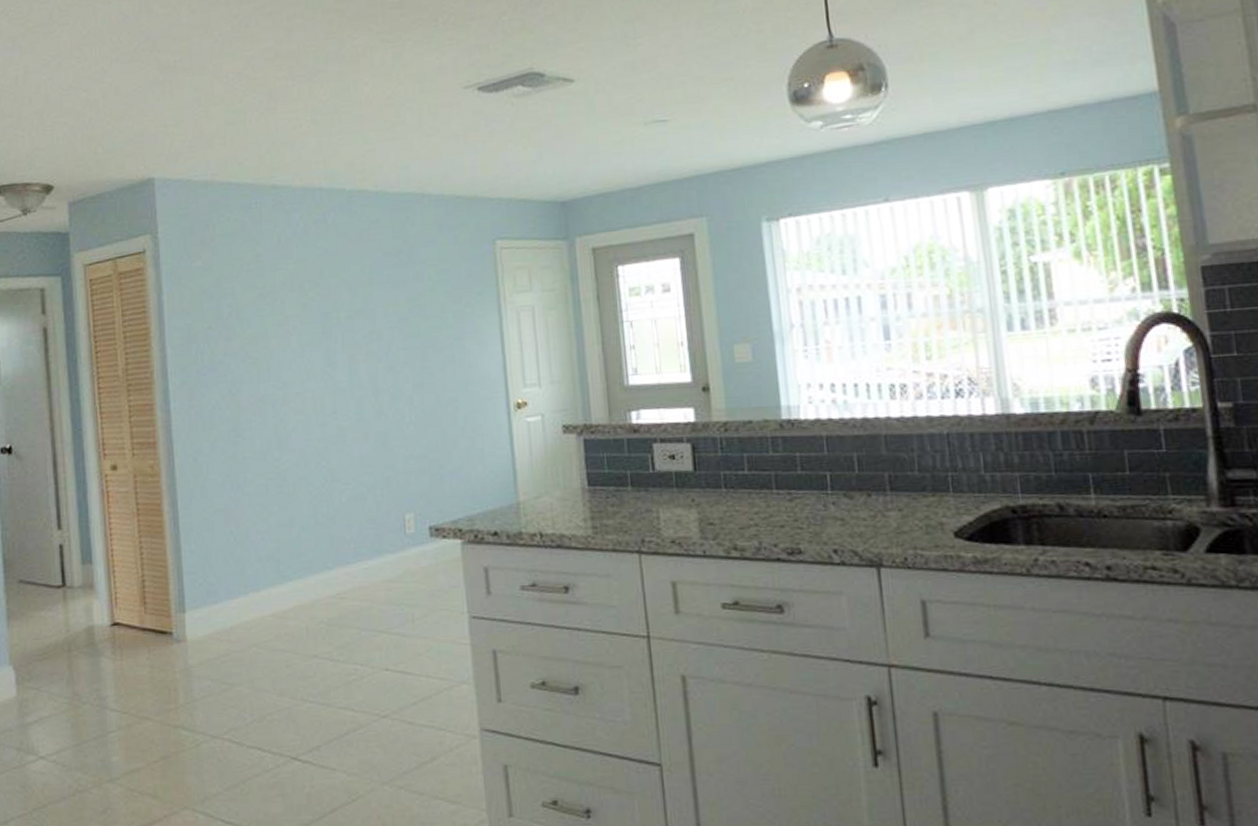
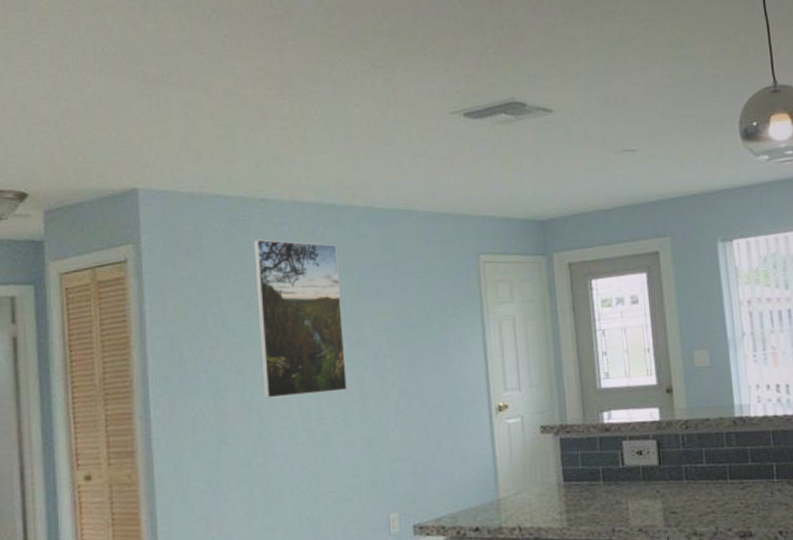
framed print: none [265,227,361,392] -> present [253,239,348,399]

